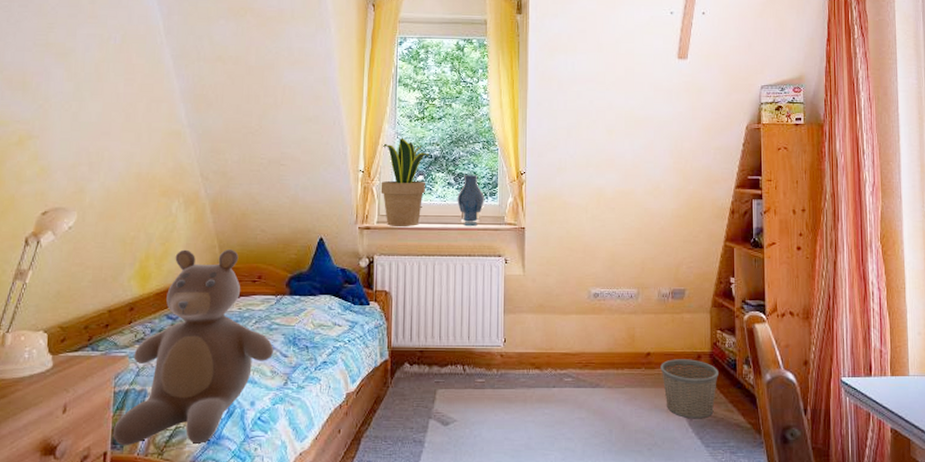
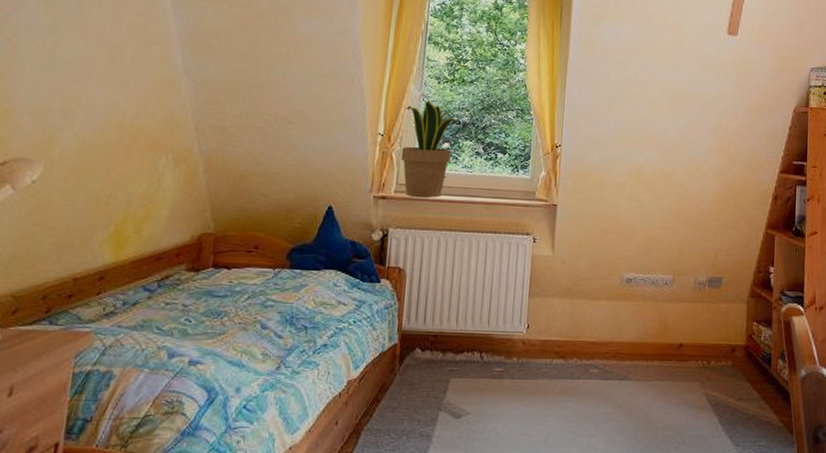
teddy bear: present [112,248,274,446] -> none [67,212,268,437]
vase: present [457,175,484,226] -> none [485,144,515,200]
basket: present [660,359,718,419] -> none [692,351,753,416]

